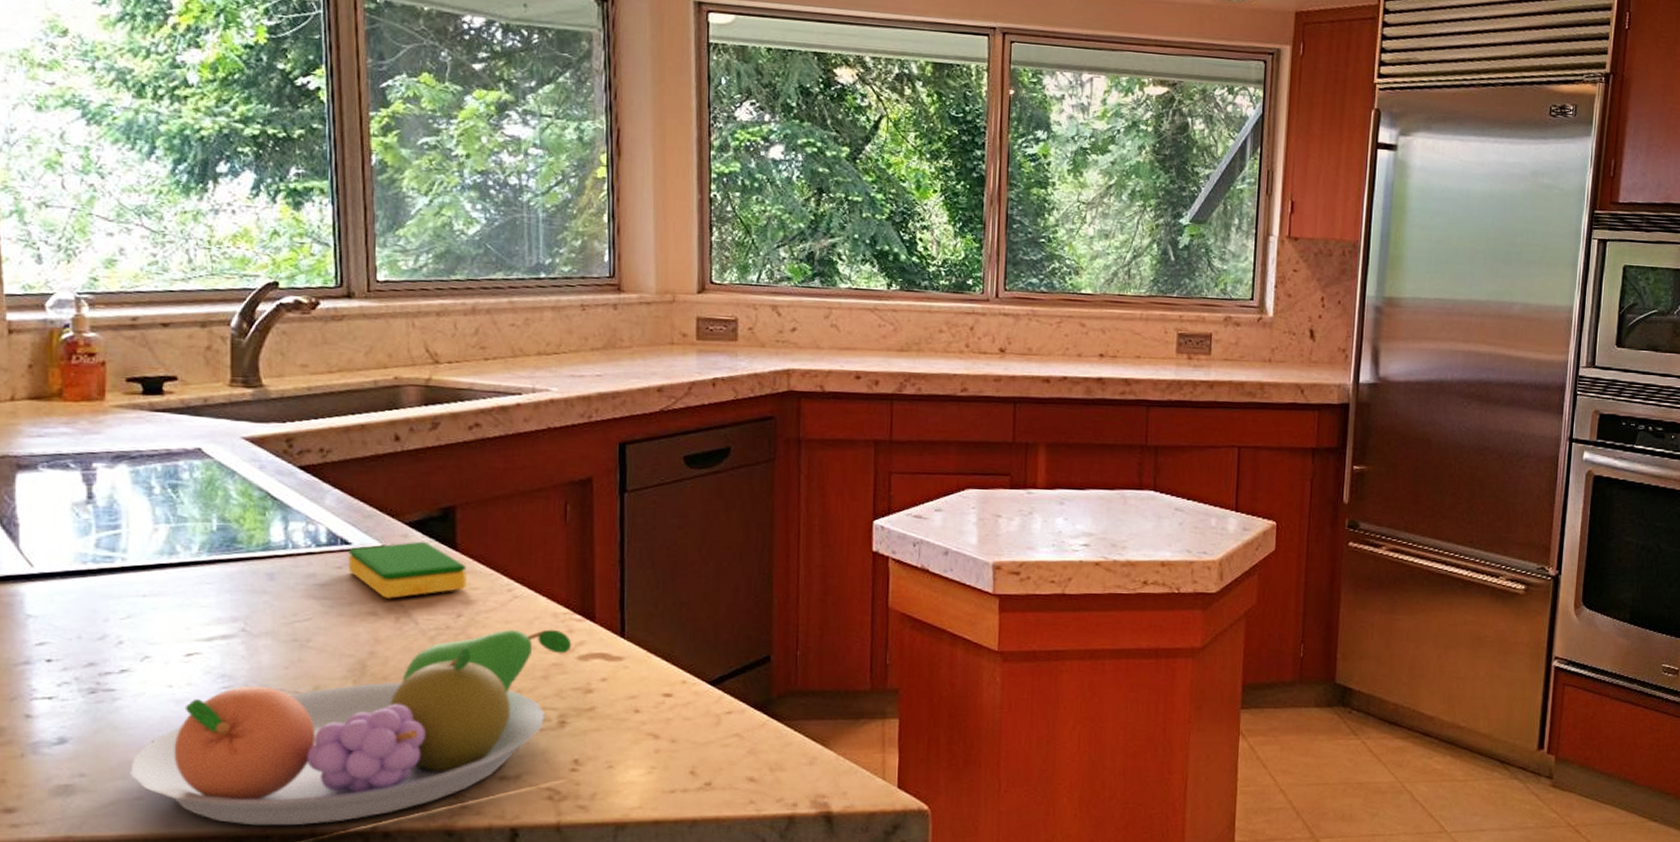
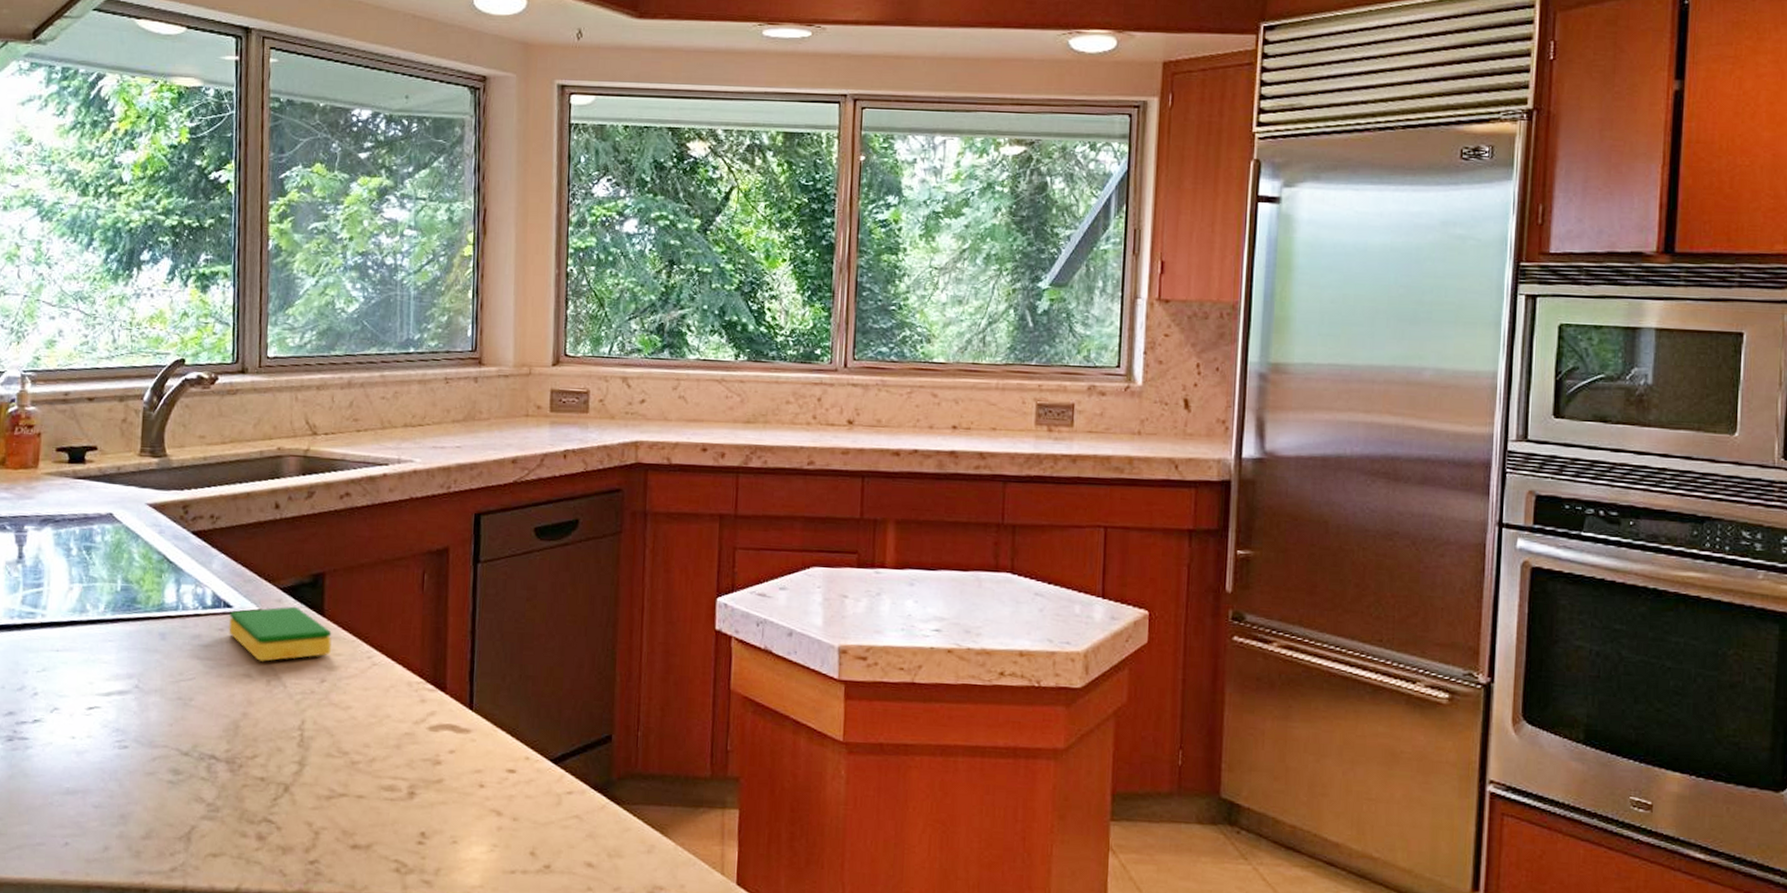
fruit bowl: present [130,629,572,826] -> none [35,696,424,881]

